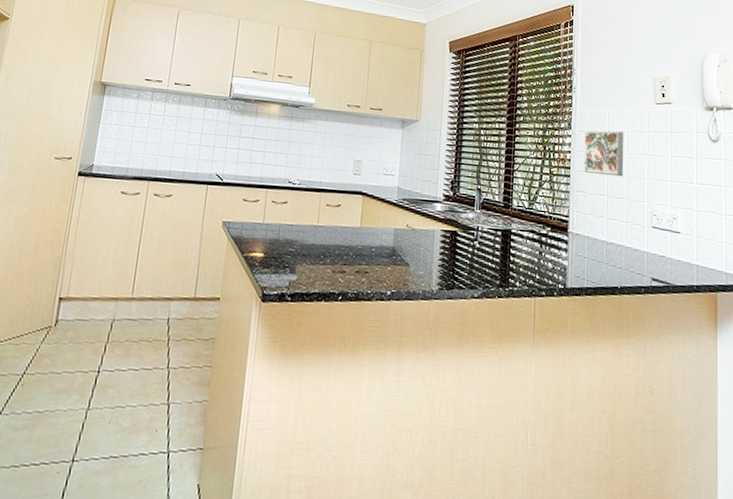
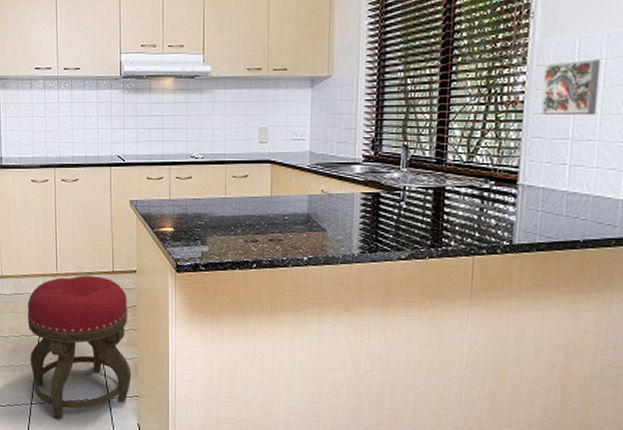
stool: none [79,301,206,482] -> present [27,276,132,420]

